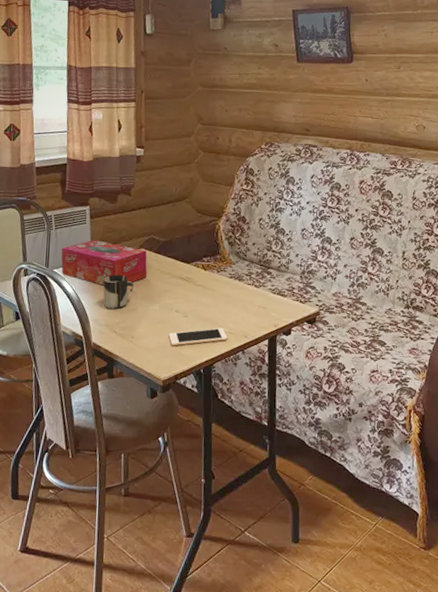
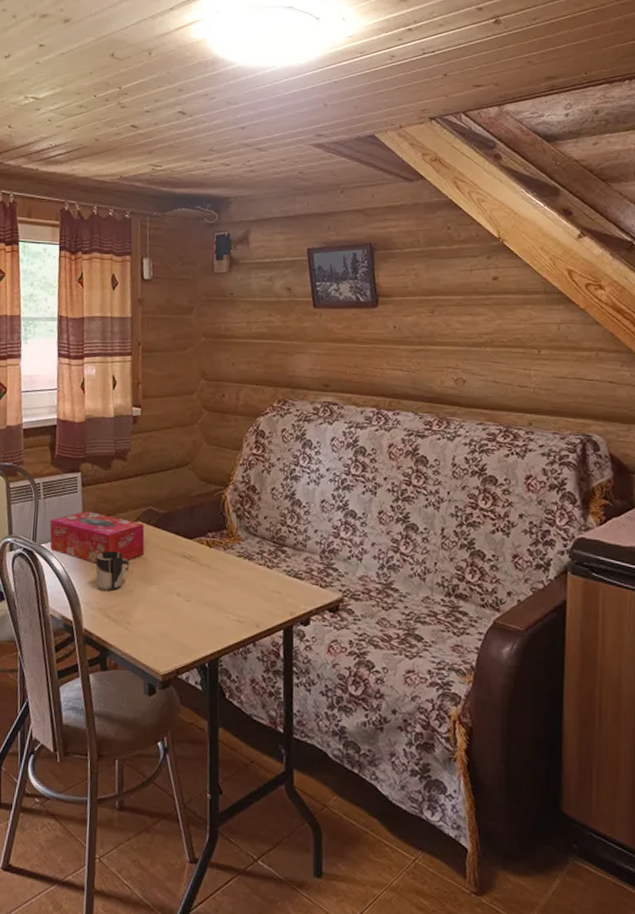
cell phone: present [168,327,228,346] -> none [169,614,236,635]

